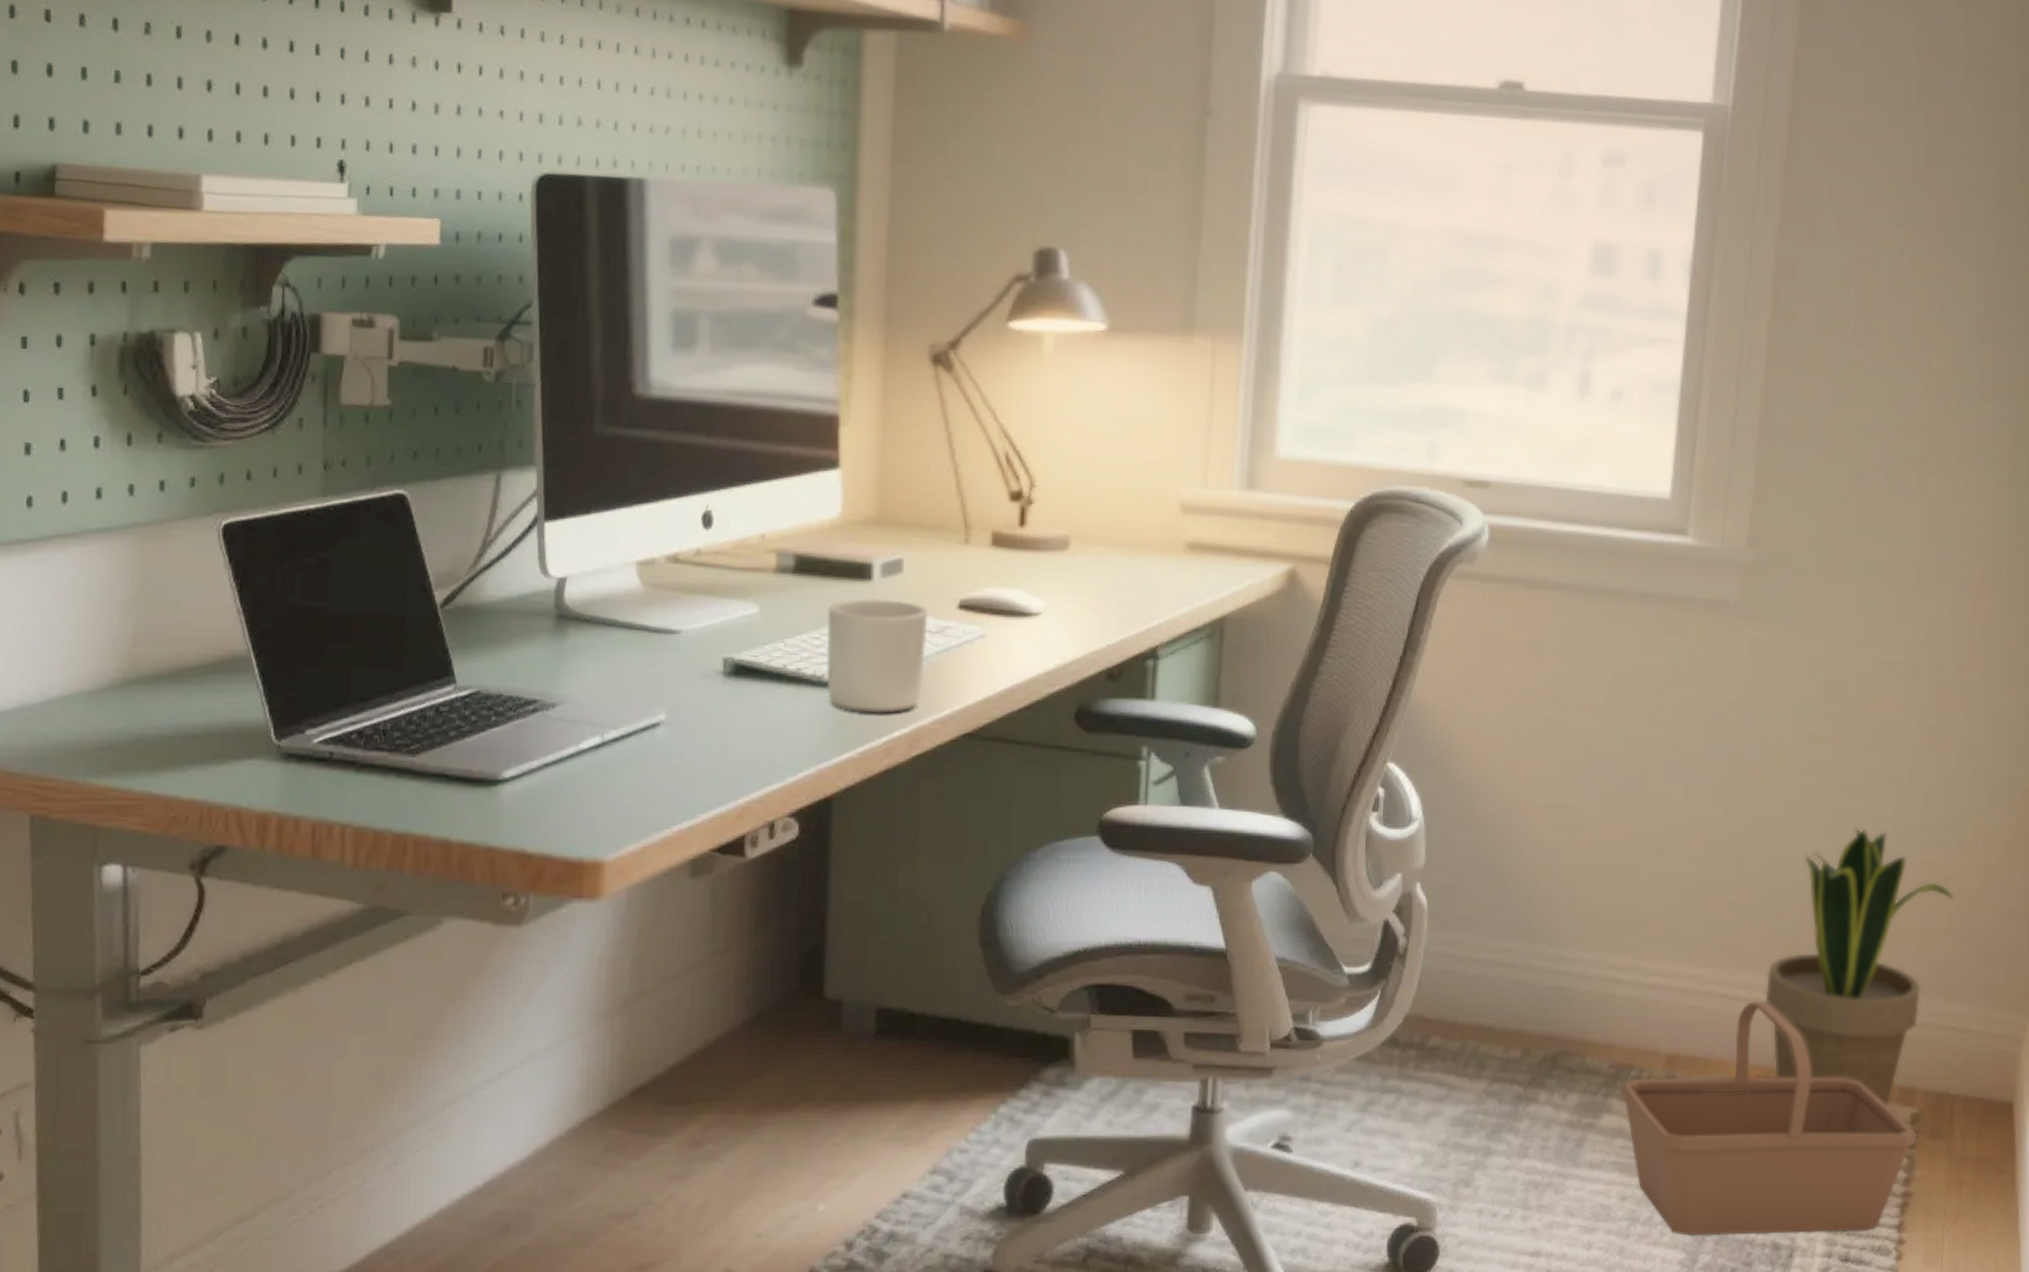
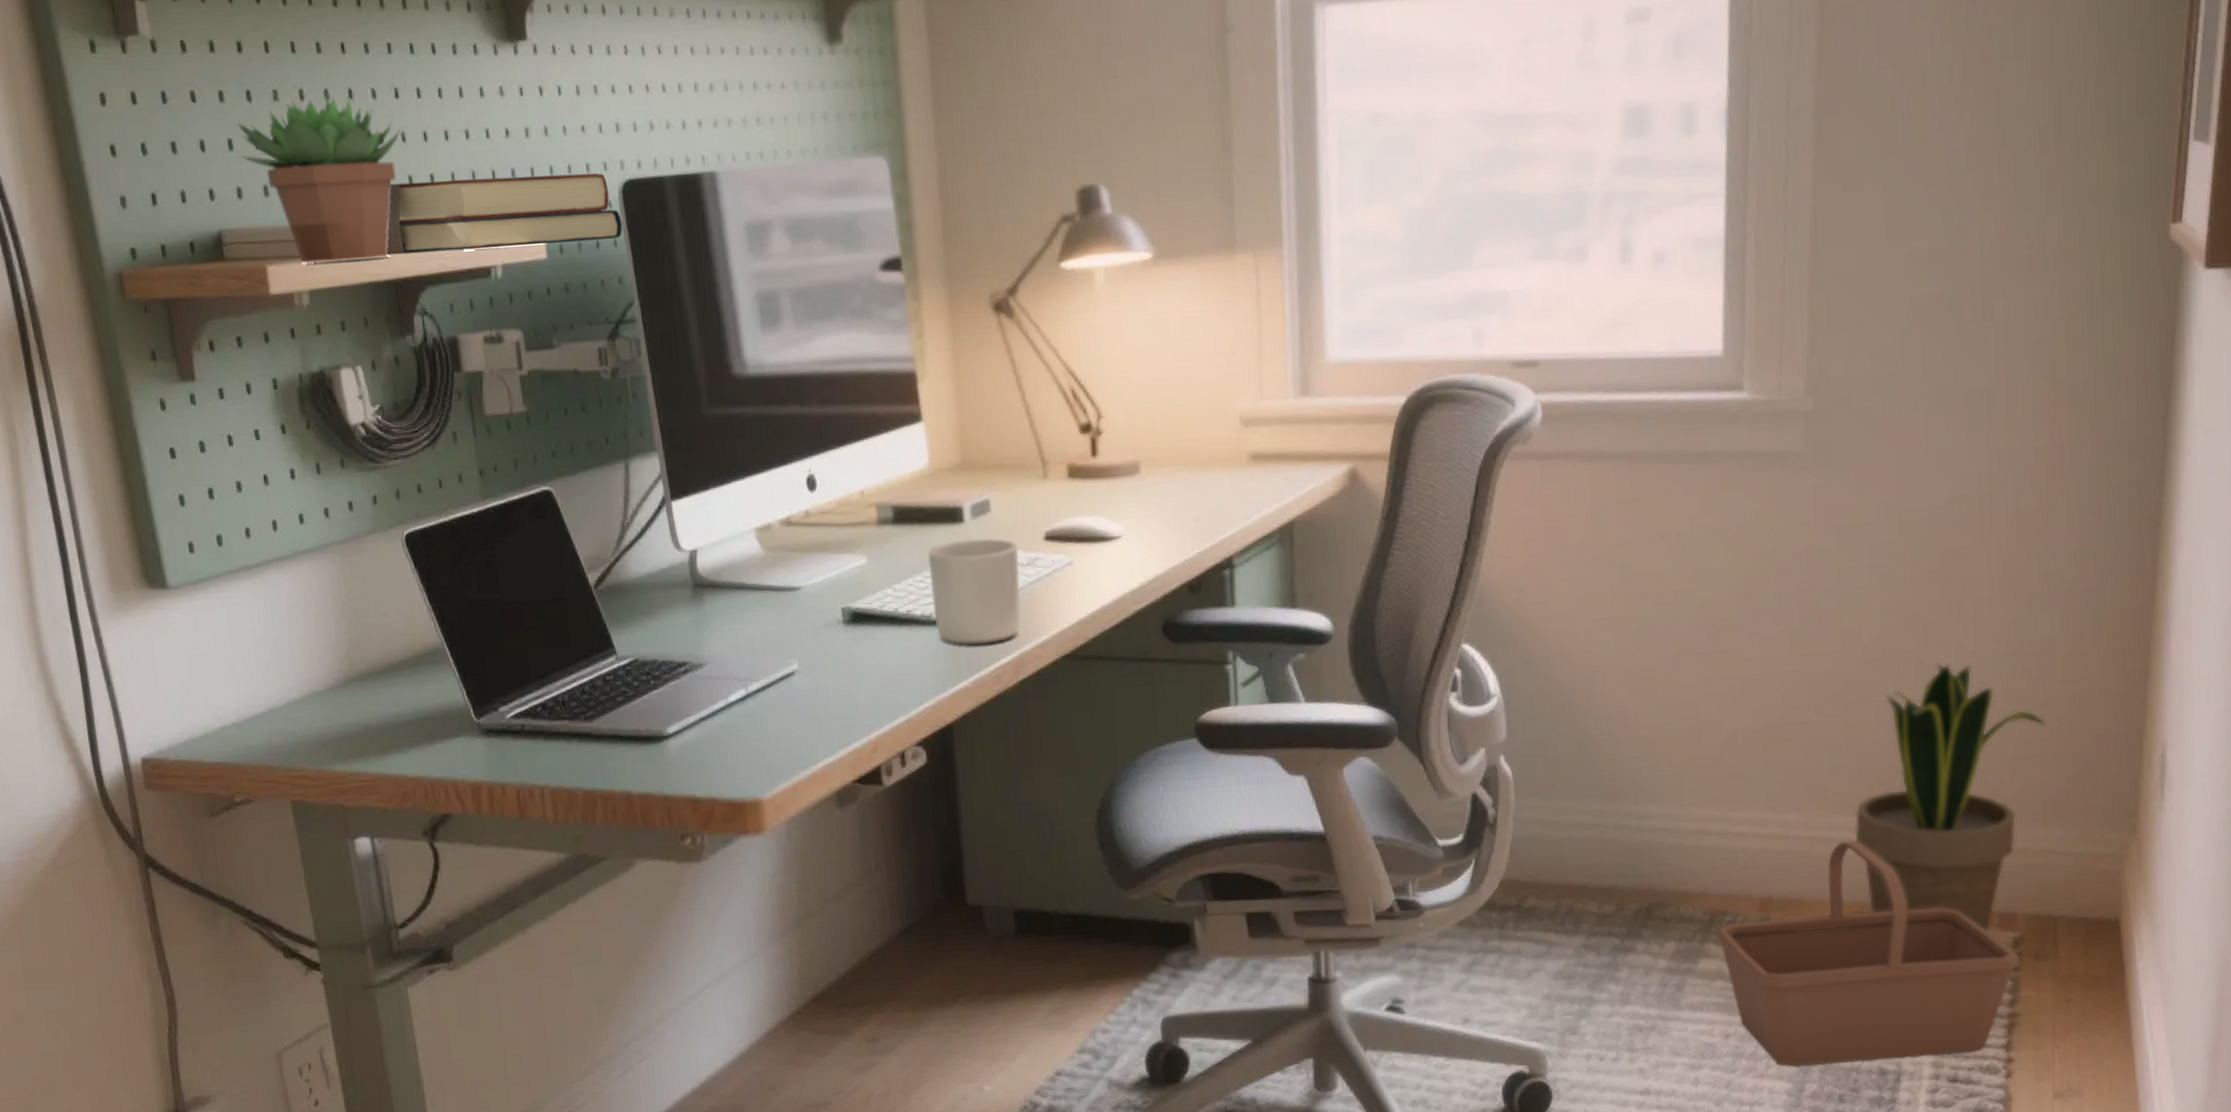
succulent plant: none [94,38,290,219] -> present [238,96,401,263]
books: none [251,141,532,234] -> present [386,173,623,256]

